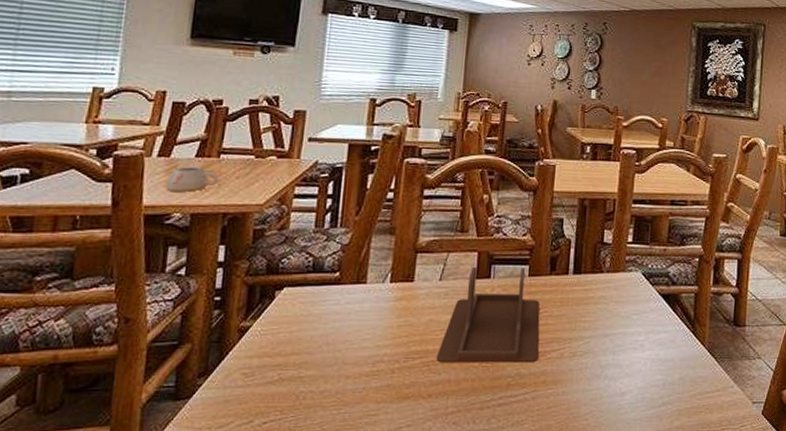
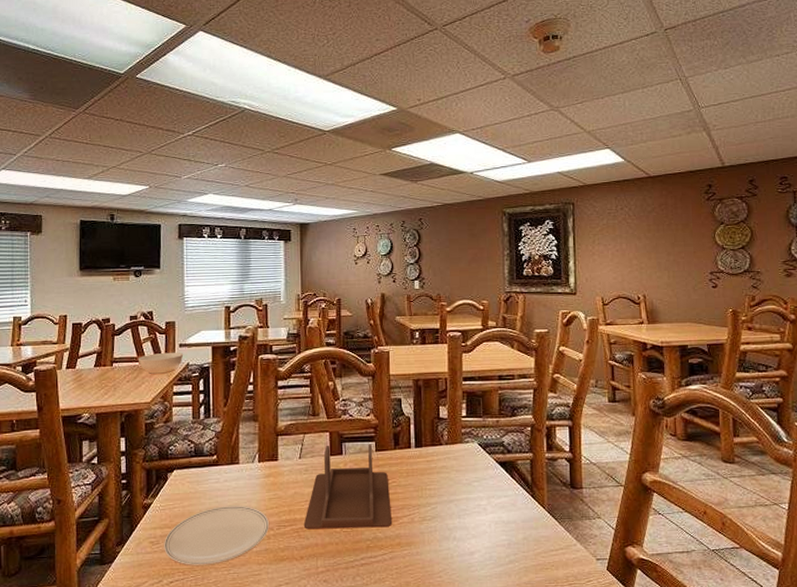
cup: present [164,166,218,193] -> none [74,374,113,397]
bowl: none [253,146,313,172] -> present [138,352,184,374]
plate: none [260,332,395,404] -> present [164,505,269,567]

